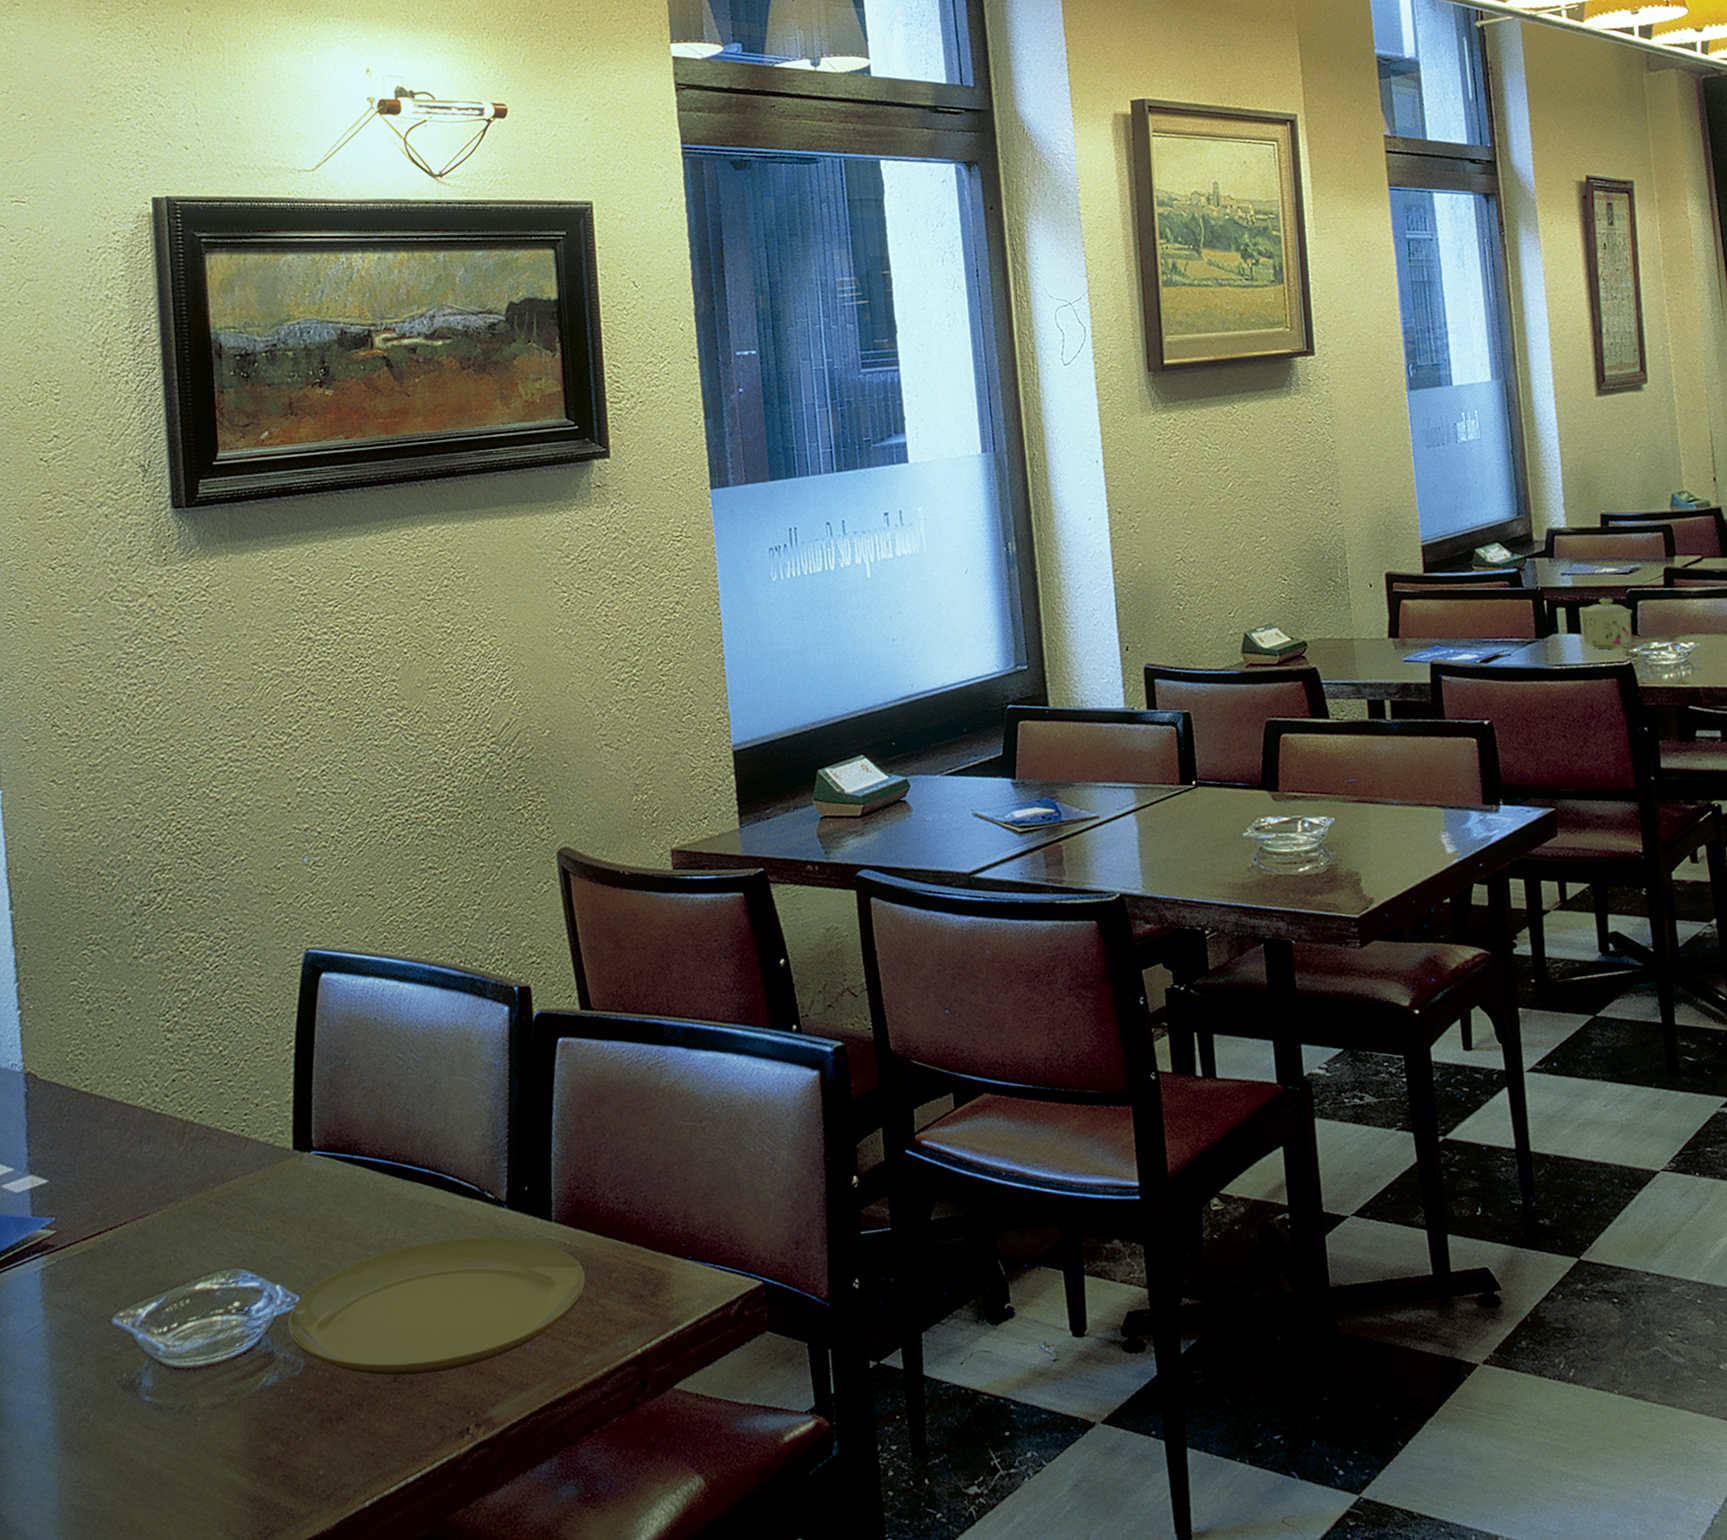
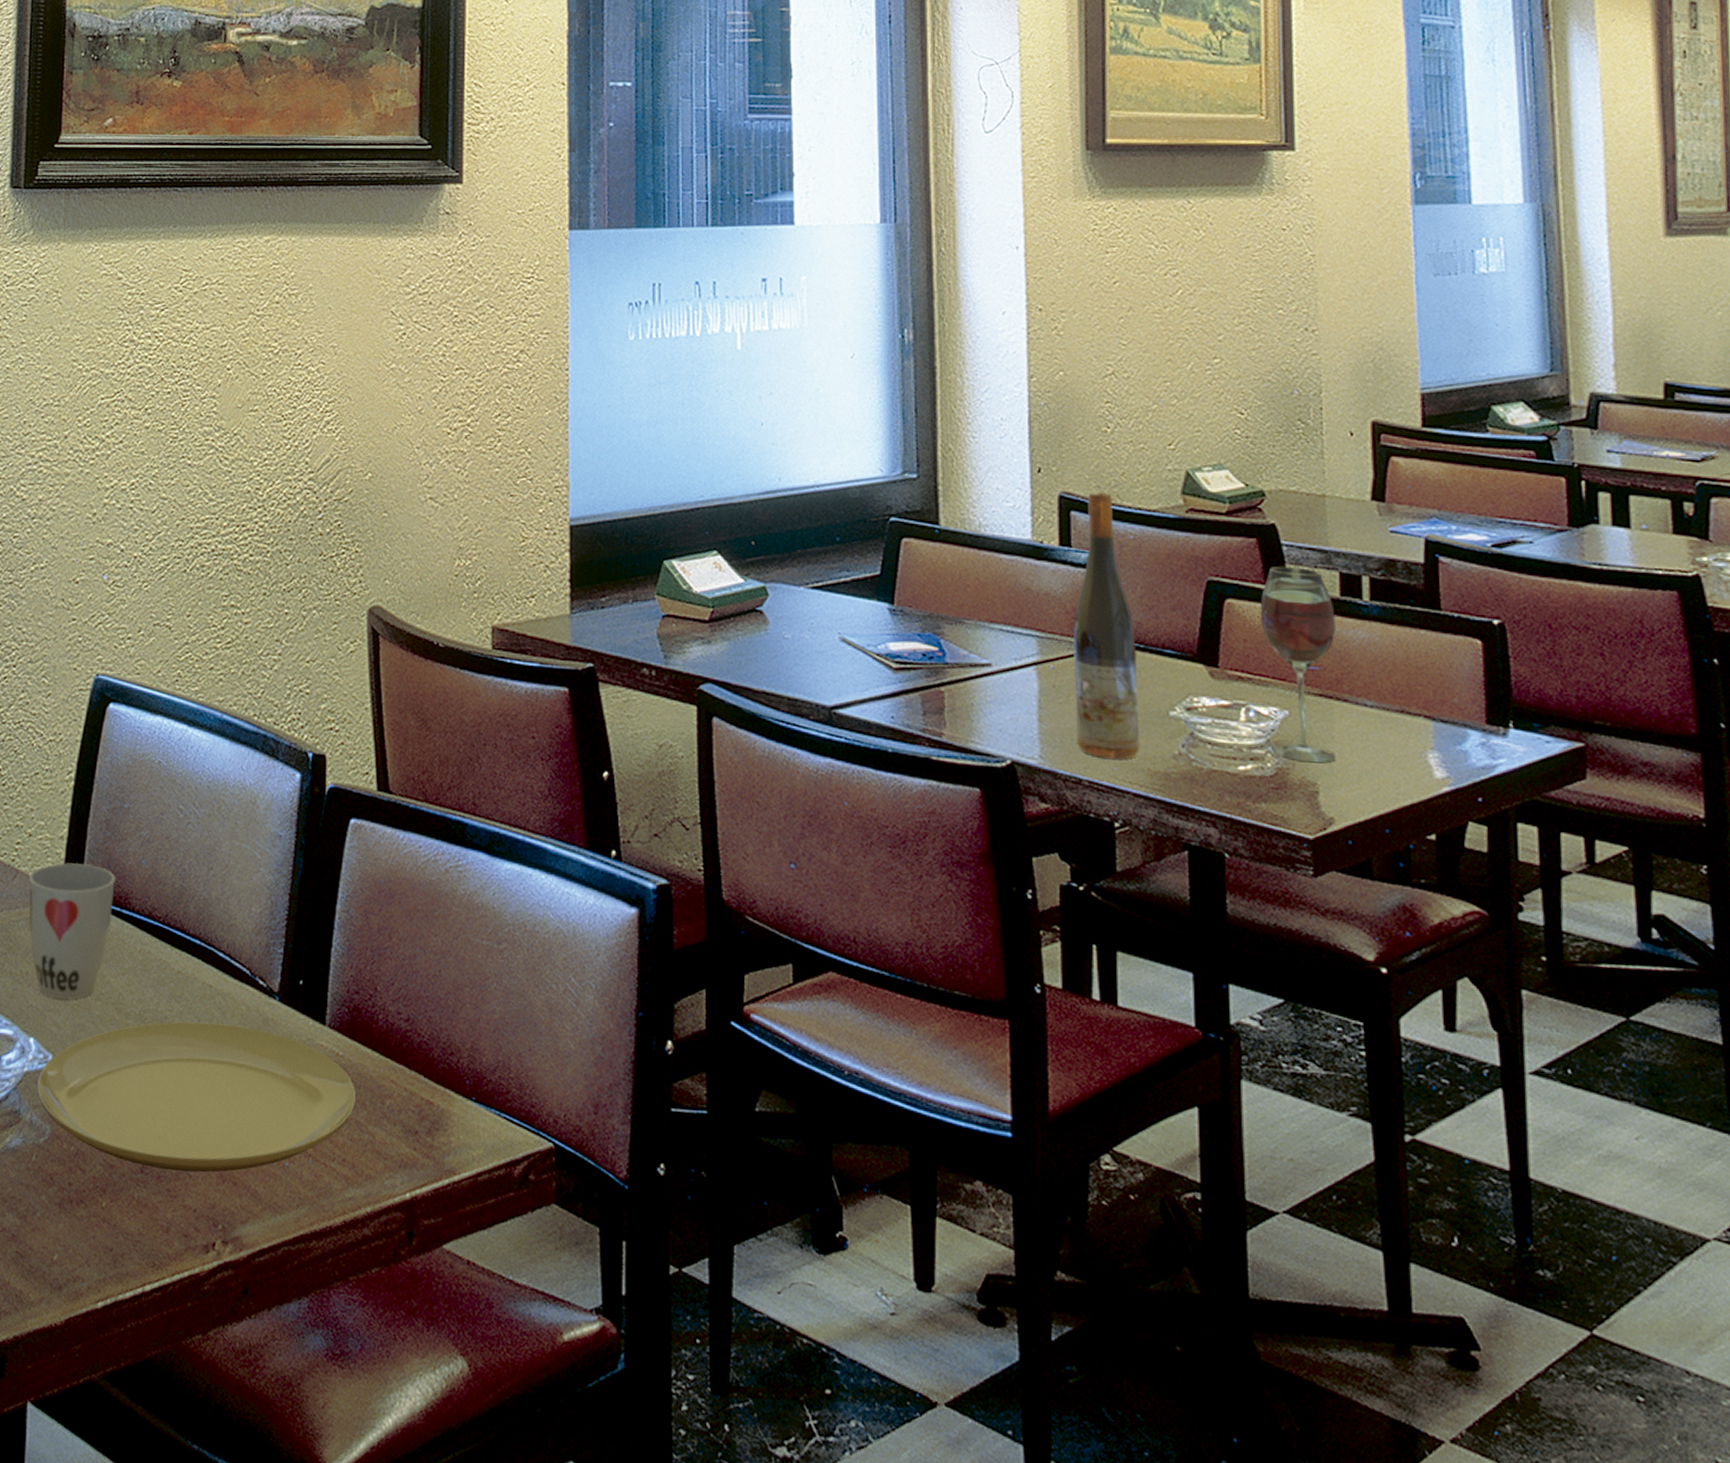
cup: none [260,1121,344,1246] -> present [28,862,115,1000]
wine bottle: none [1163,659,1221,880] -> present [1073,491,1140,759]
wineglass: none [1308,700,1372,858] -> present [1260,566,1336,764]
sugar bowl: present [1581,598,1633,650] -> none [1631,488,1704,555]

